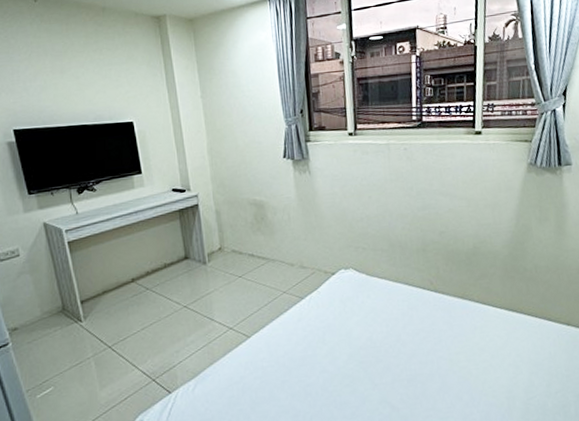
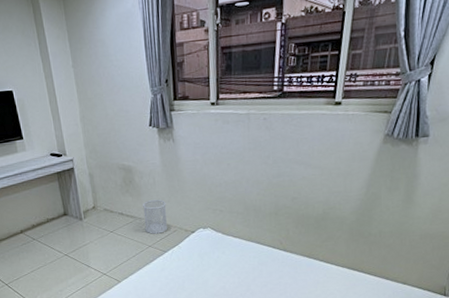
wastebasket: none [276,237,305,278] -> present [143,199,168,234]

